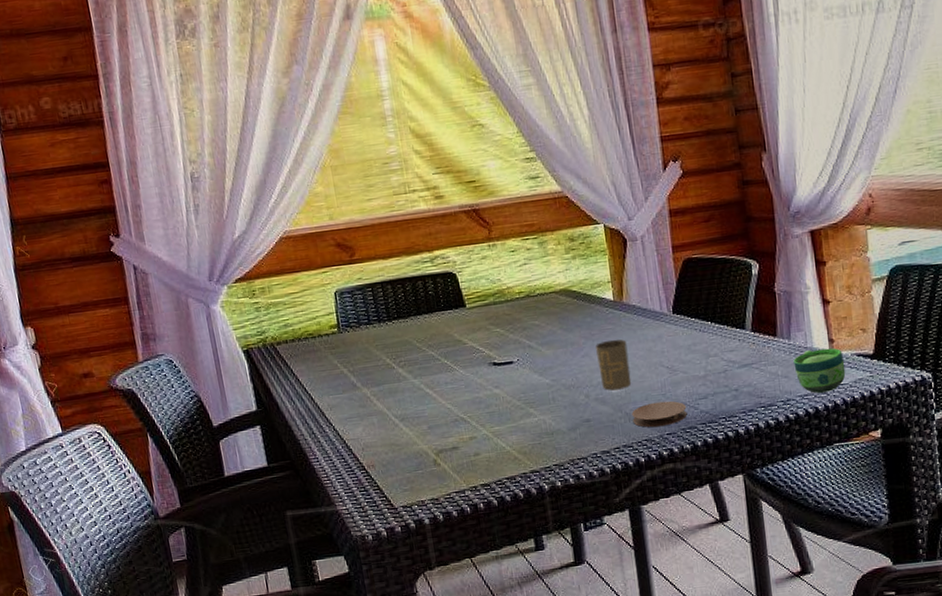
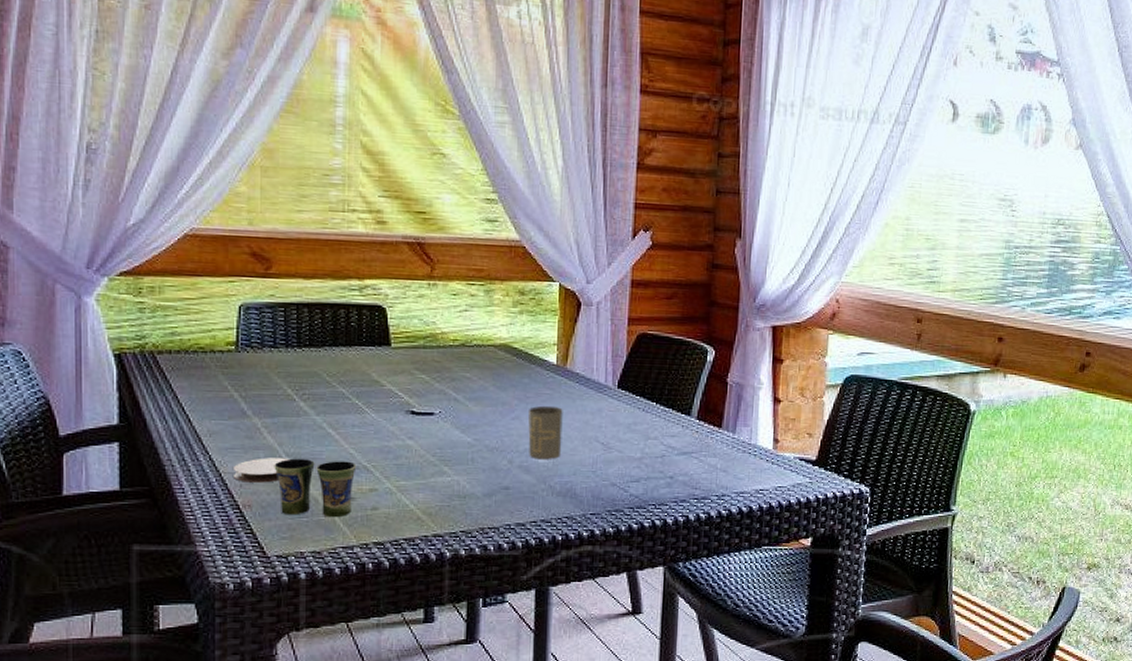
coaster: none [353,420,399,446] -> present [232,458,291,483]
cup: none [386,415,458,470] -> present [274,458,357,518]
coaster: present [632,401,687,428] -> none [556,478,616,505]
cup: present [793,348,846,393] -> none [734,447,786,492]

